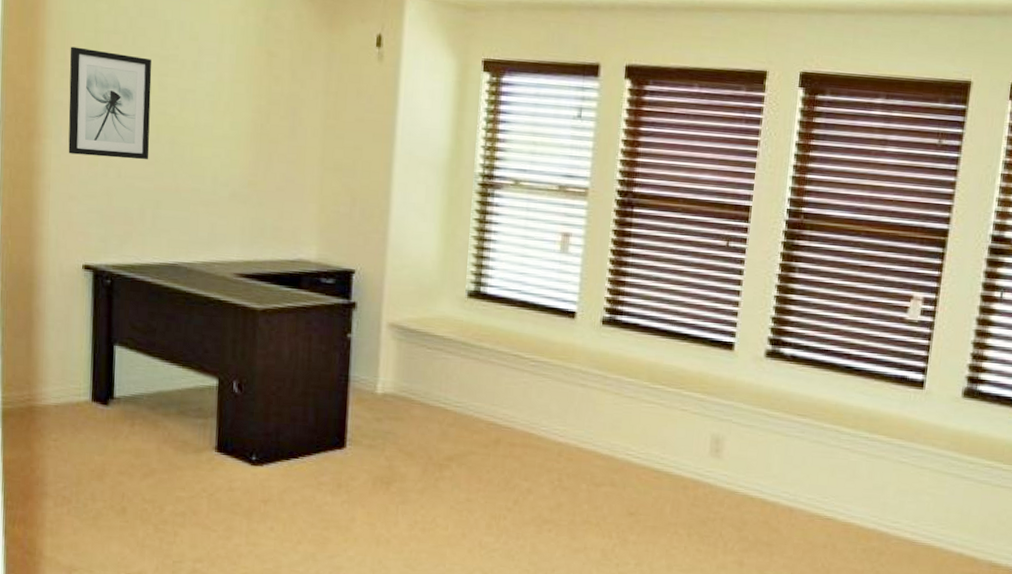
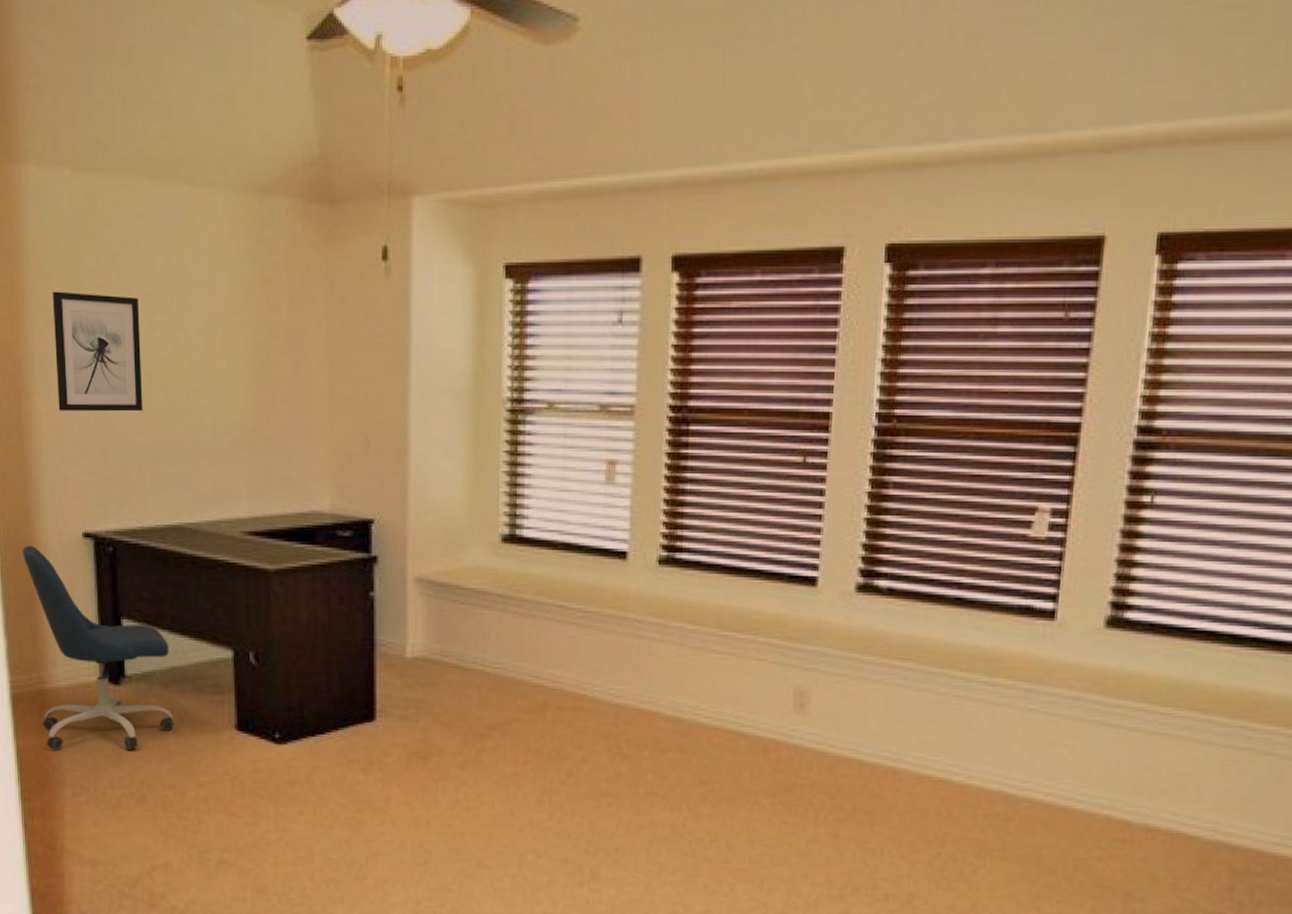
office chair: none [23,273,158,466] -> present [23,545,174,750]

